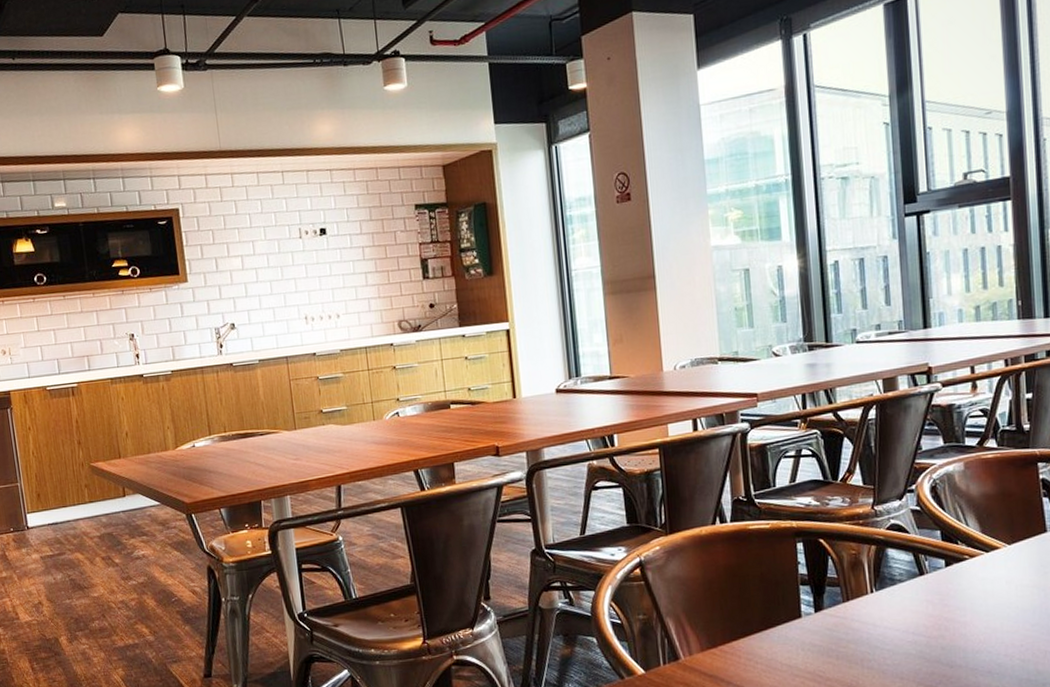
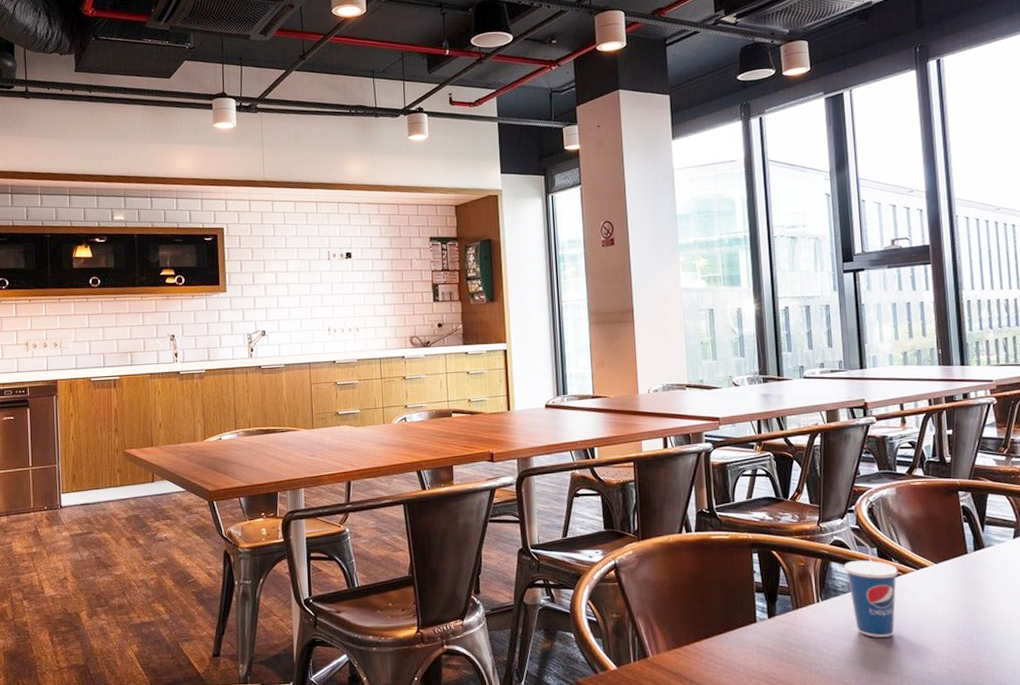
cup: none [902,514,965,628] -> present [843,532,898,637]

